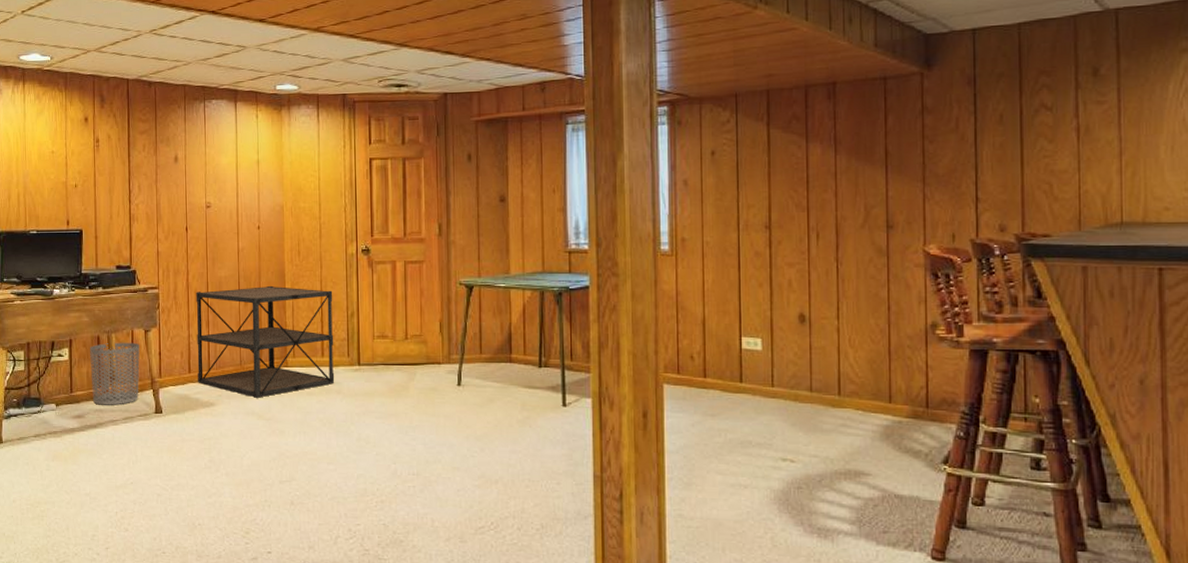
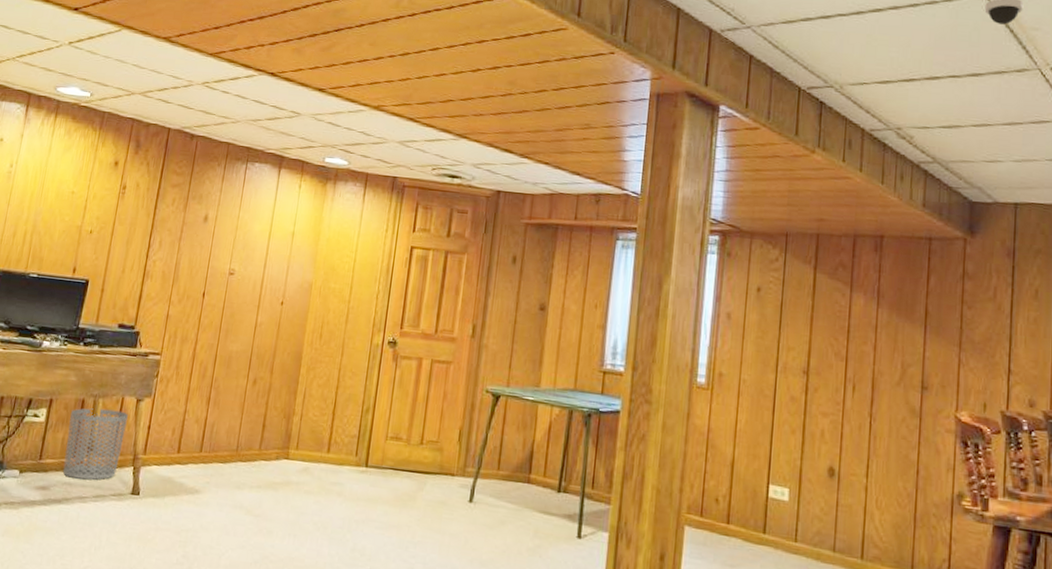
shelving unit: present [196,285,335,398] -> none [186,364,351,491]

